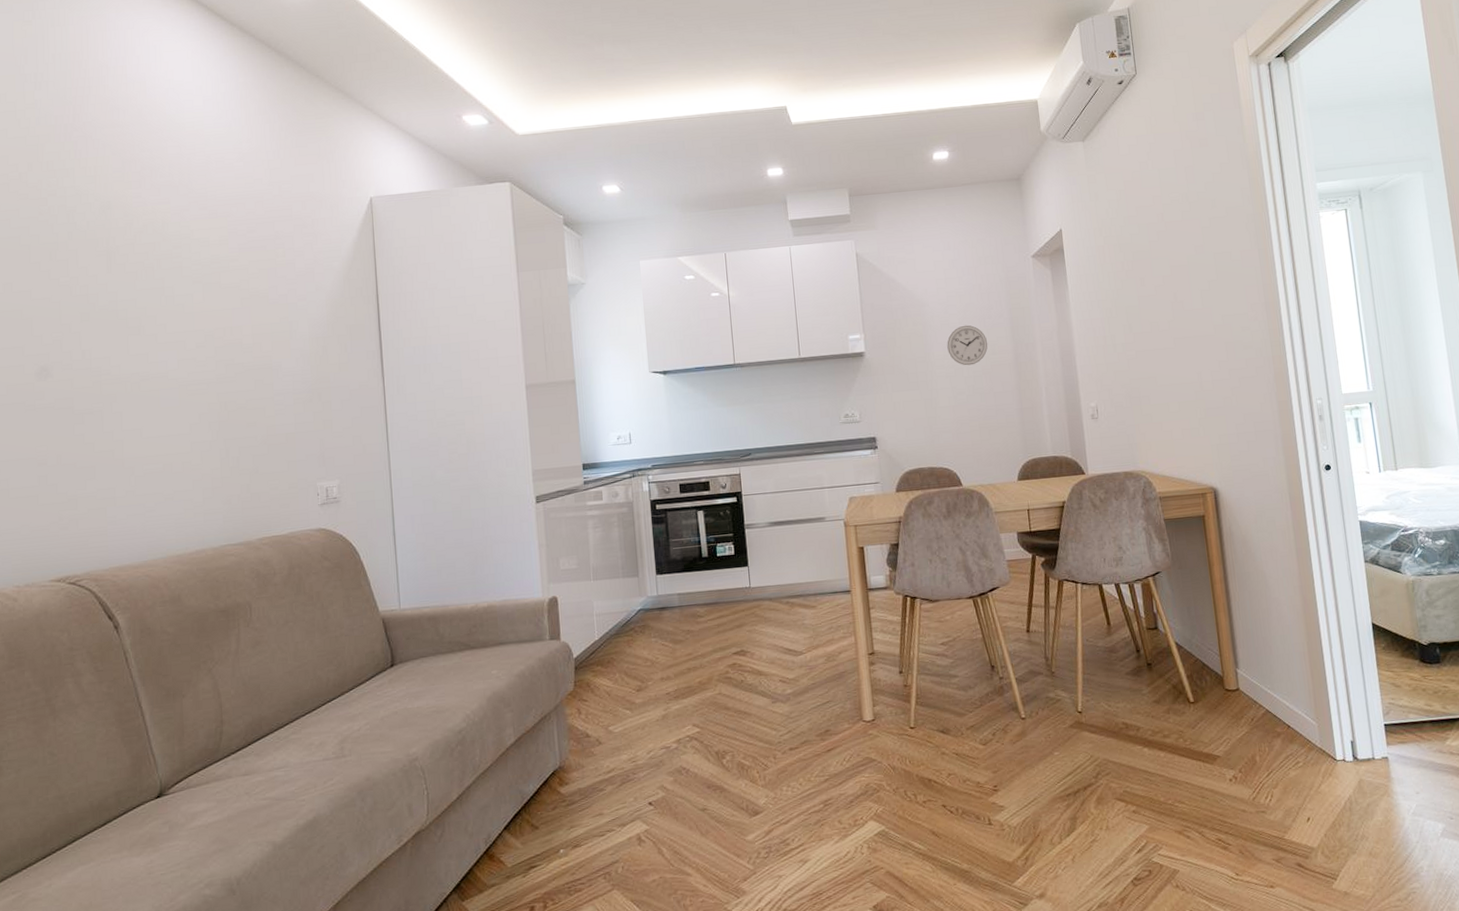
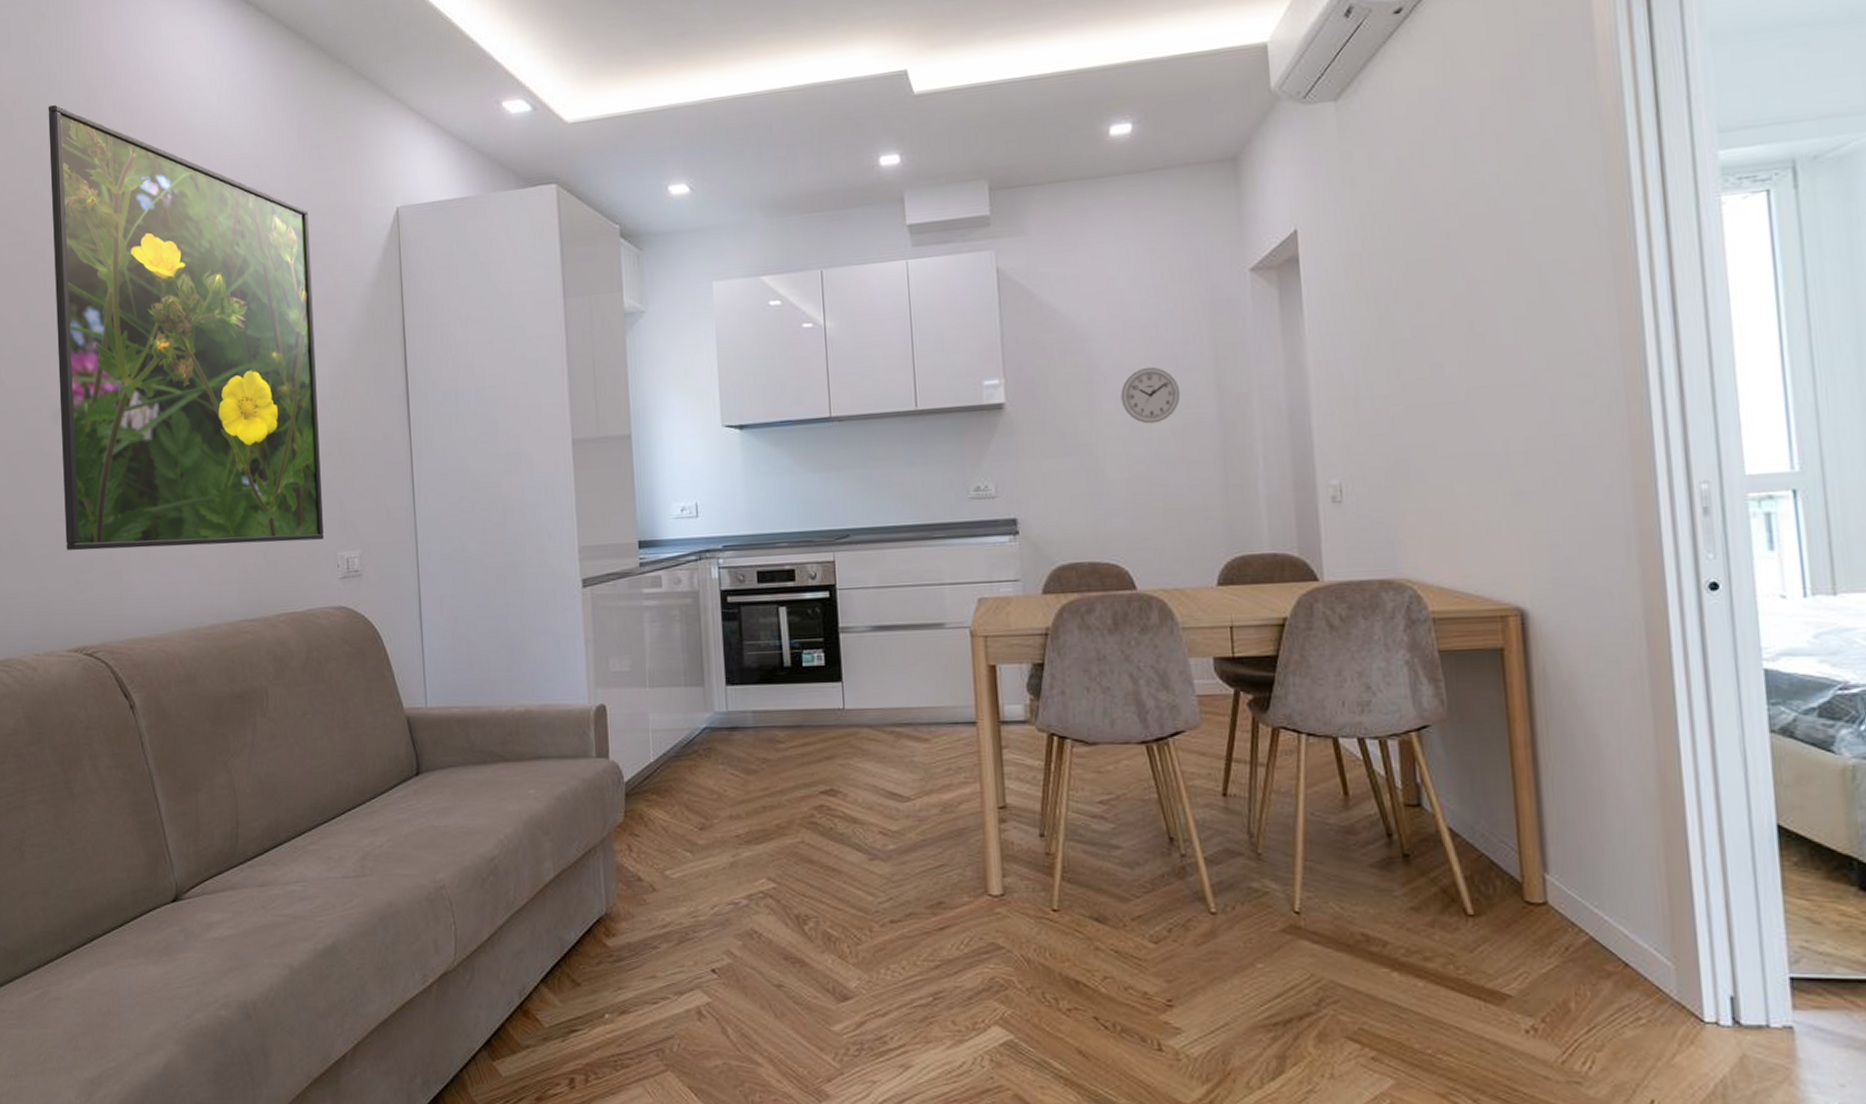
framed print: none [34,101,304,491] -> present [48,105,324,551]

